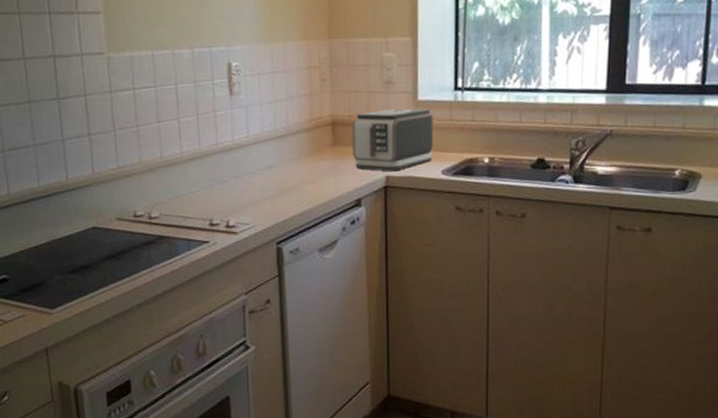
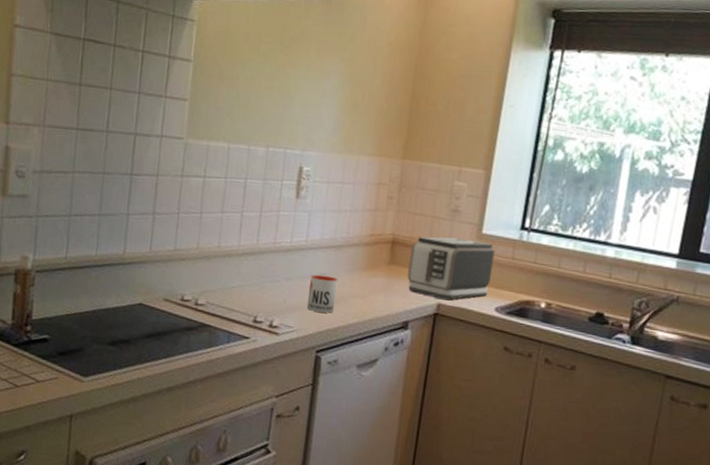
mug: none [258,167,287,205] -> present [306,274,338,313]

